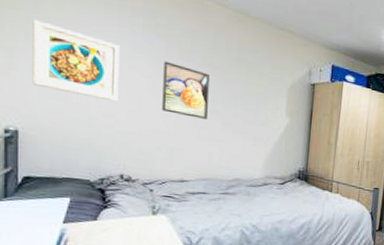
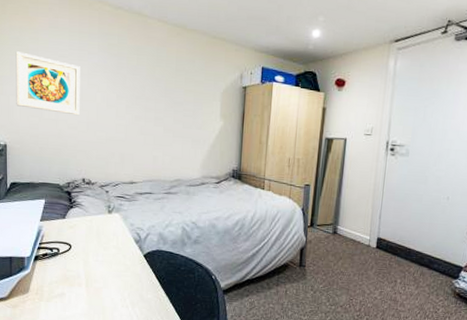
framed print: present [162,61,211,119] -> none [114,77,154,126]

